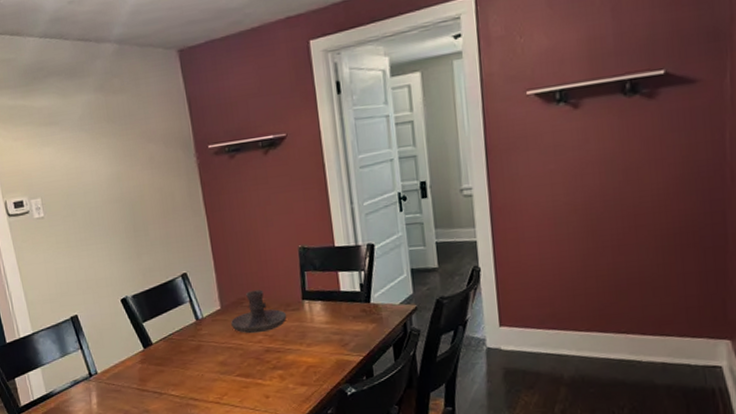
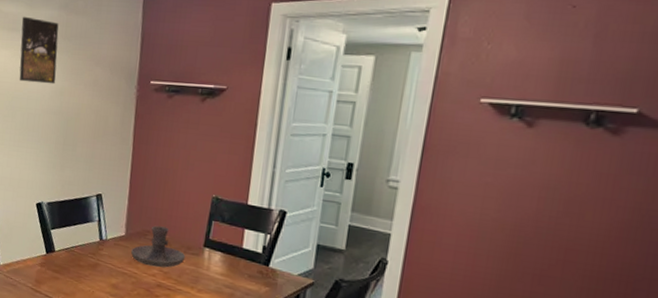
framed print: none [57,106,110,177] -> present [19,16,59,85]

